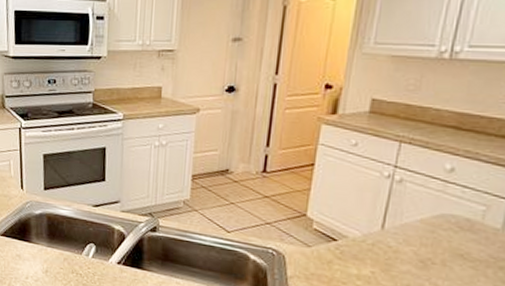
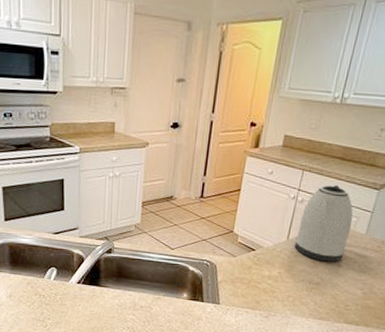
kettle: none [393,162,480,265] -> present [295,185,353,262]

